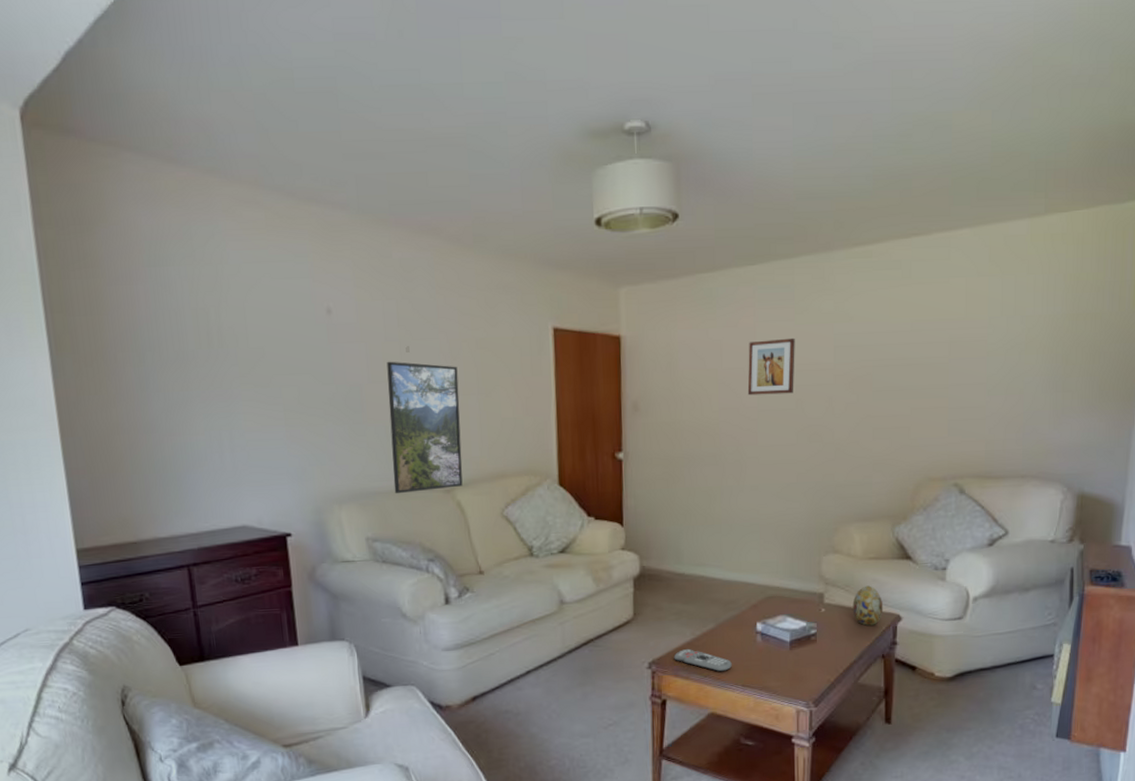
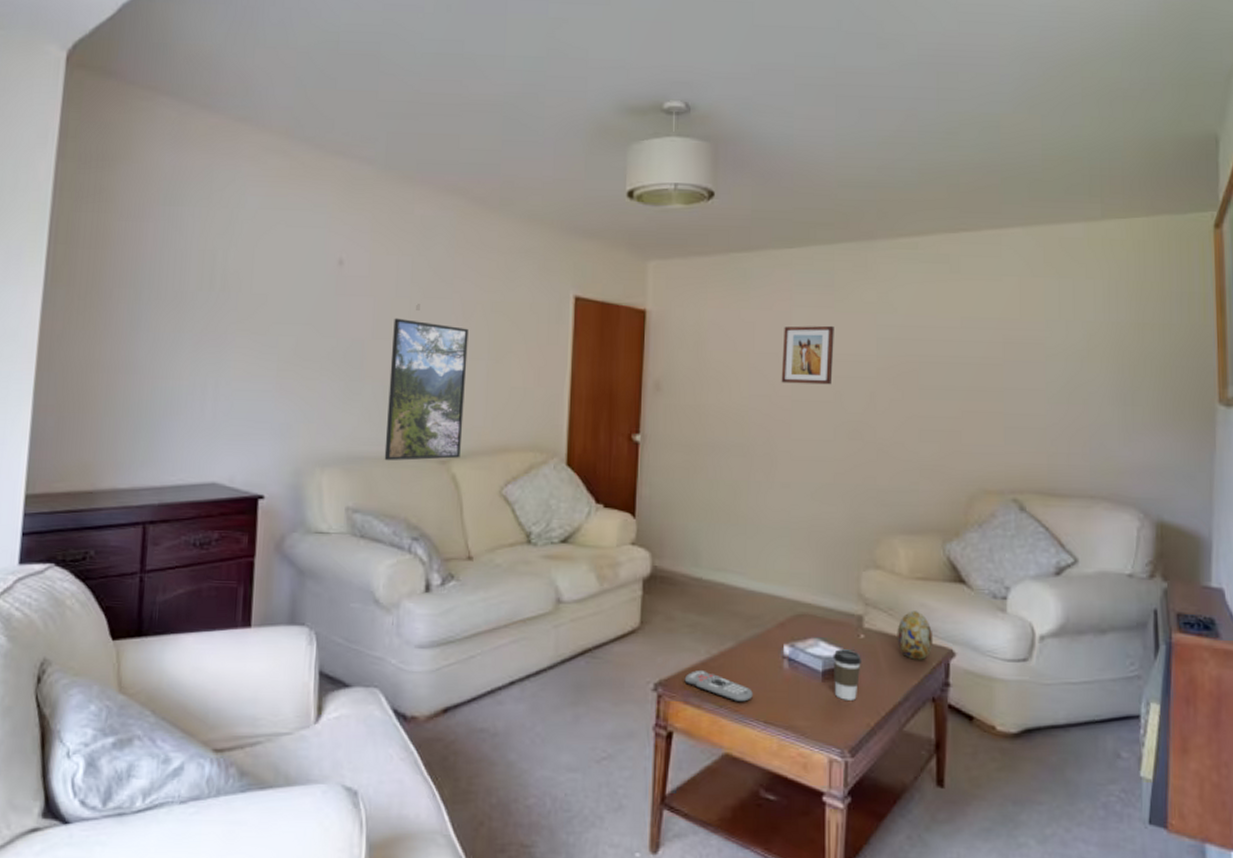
coffee cup: none [798,622,823,663] -> present [833,649,861,700]

